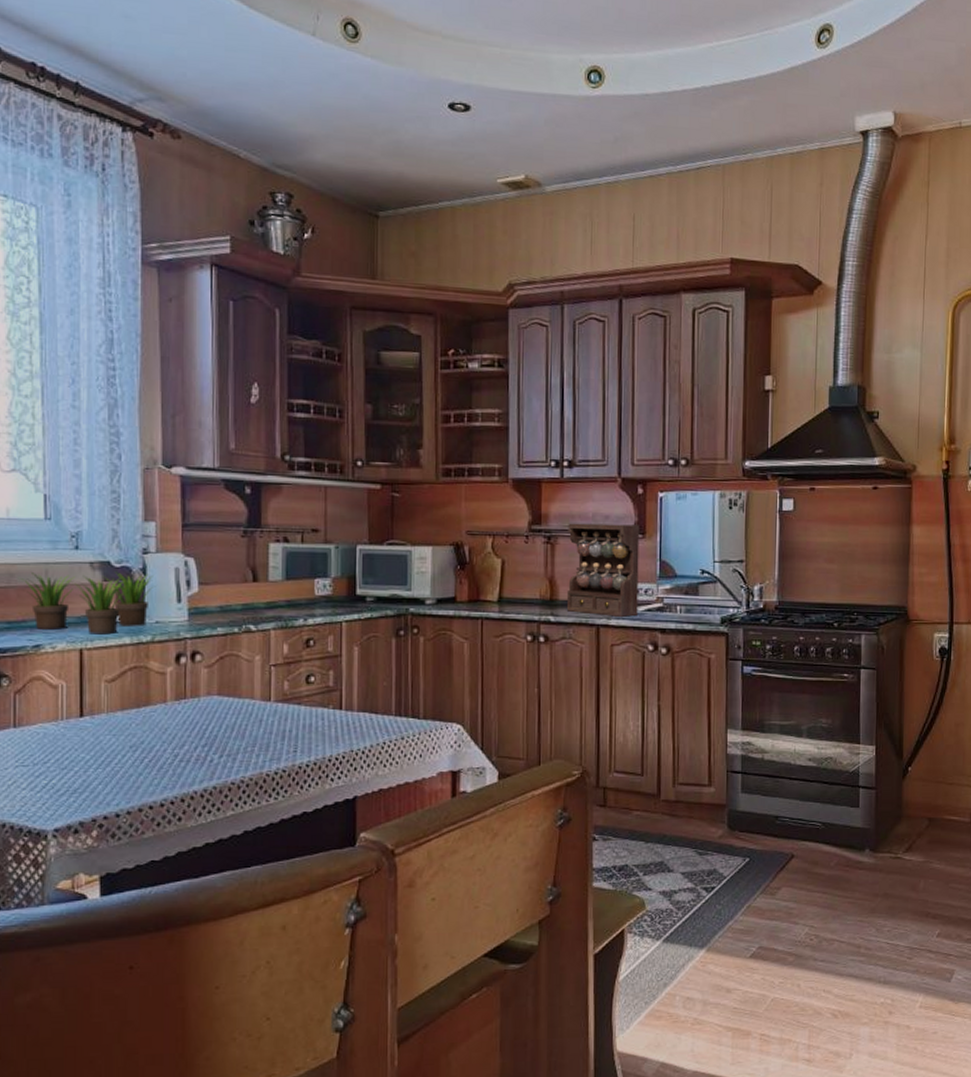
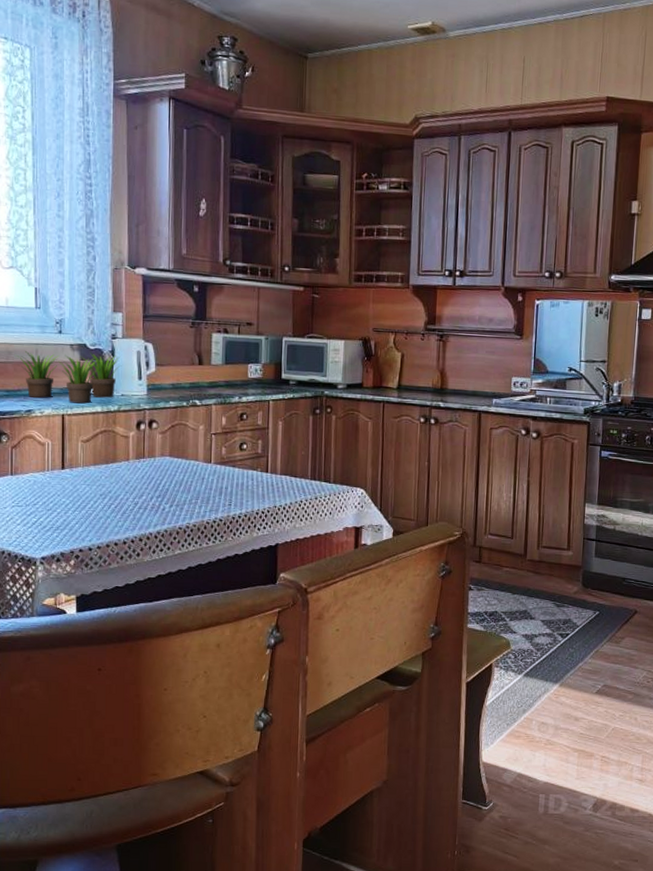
spice rack: present [566,523,640,618] -> none [454,324,518,406]

